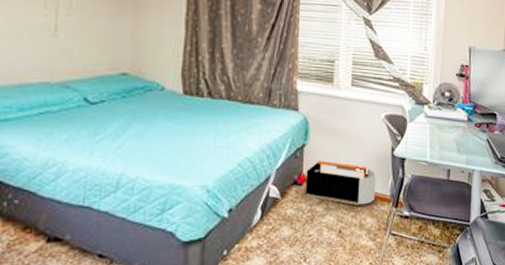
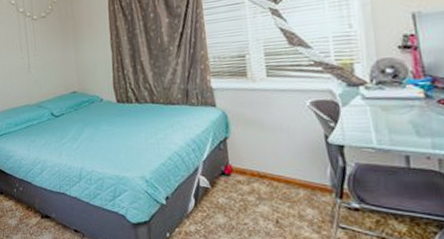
storage bin: present [305,161,377,205] -> none [232,151,313,196]

